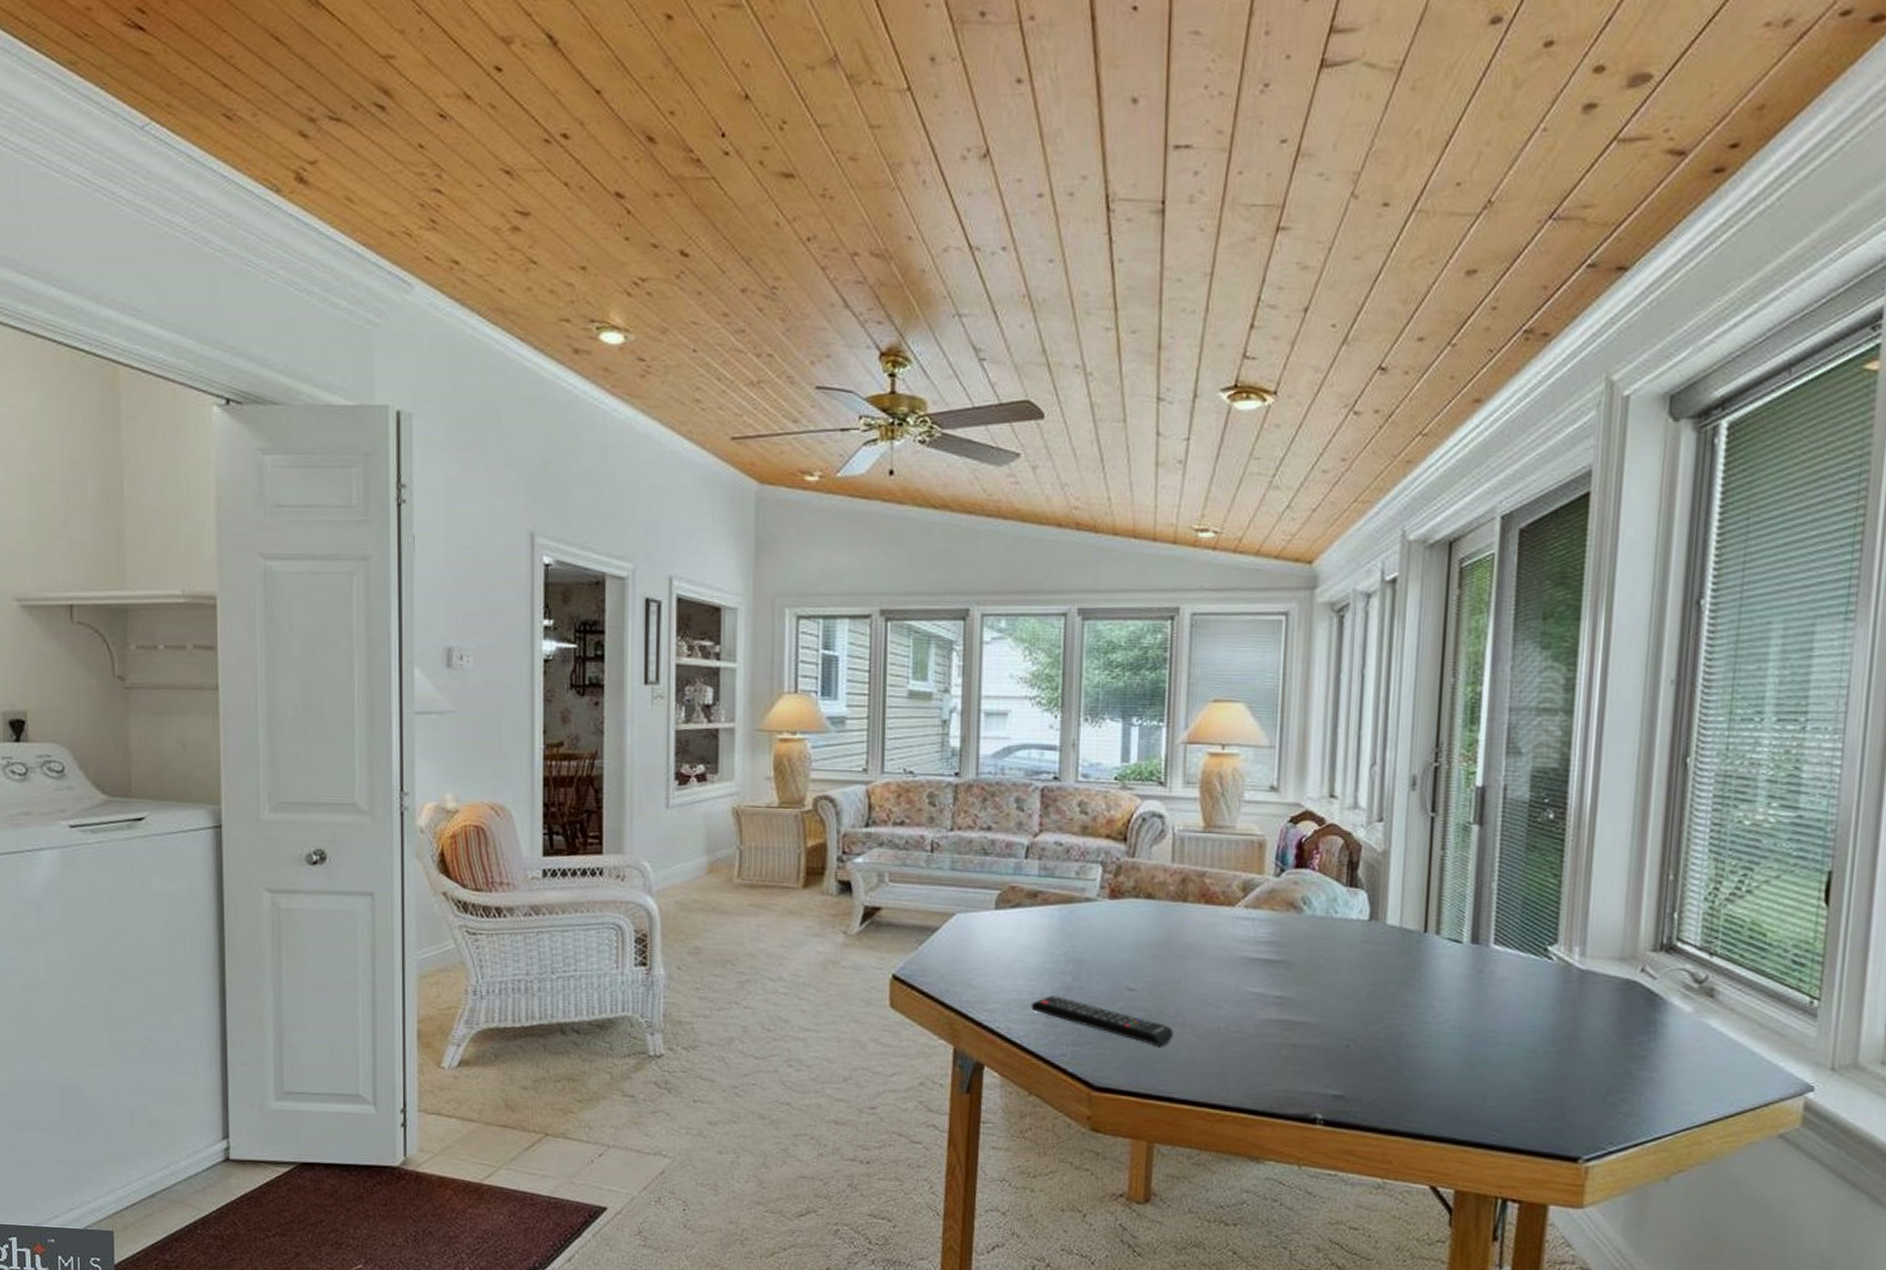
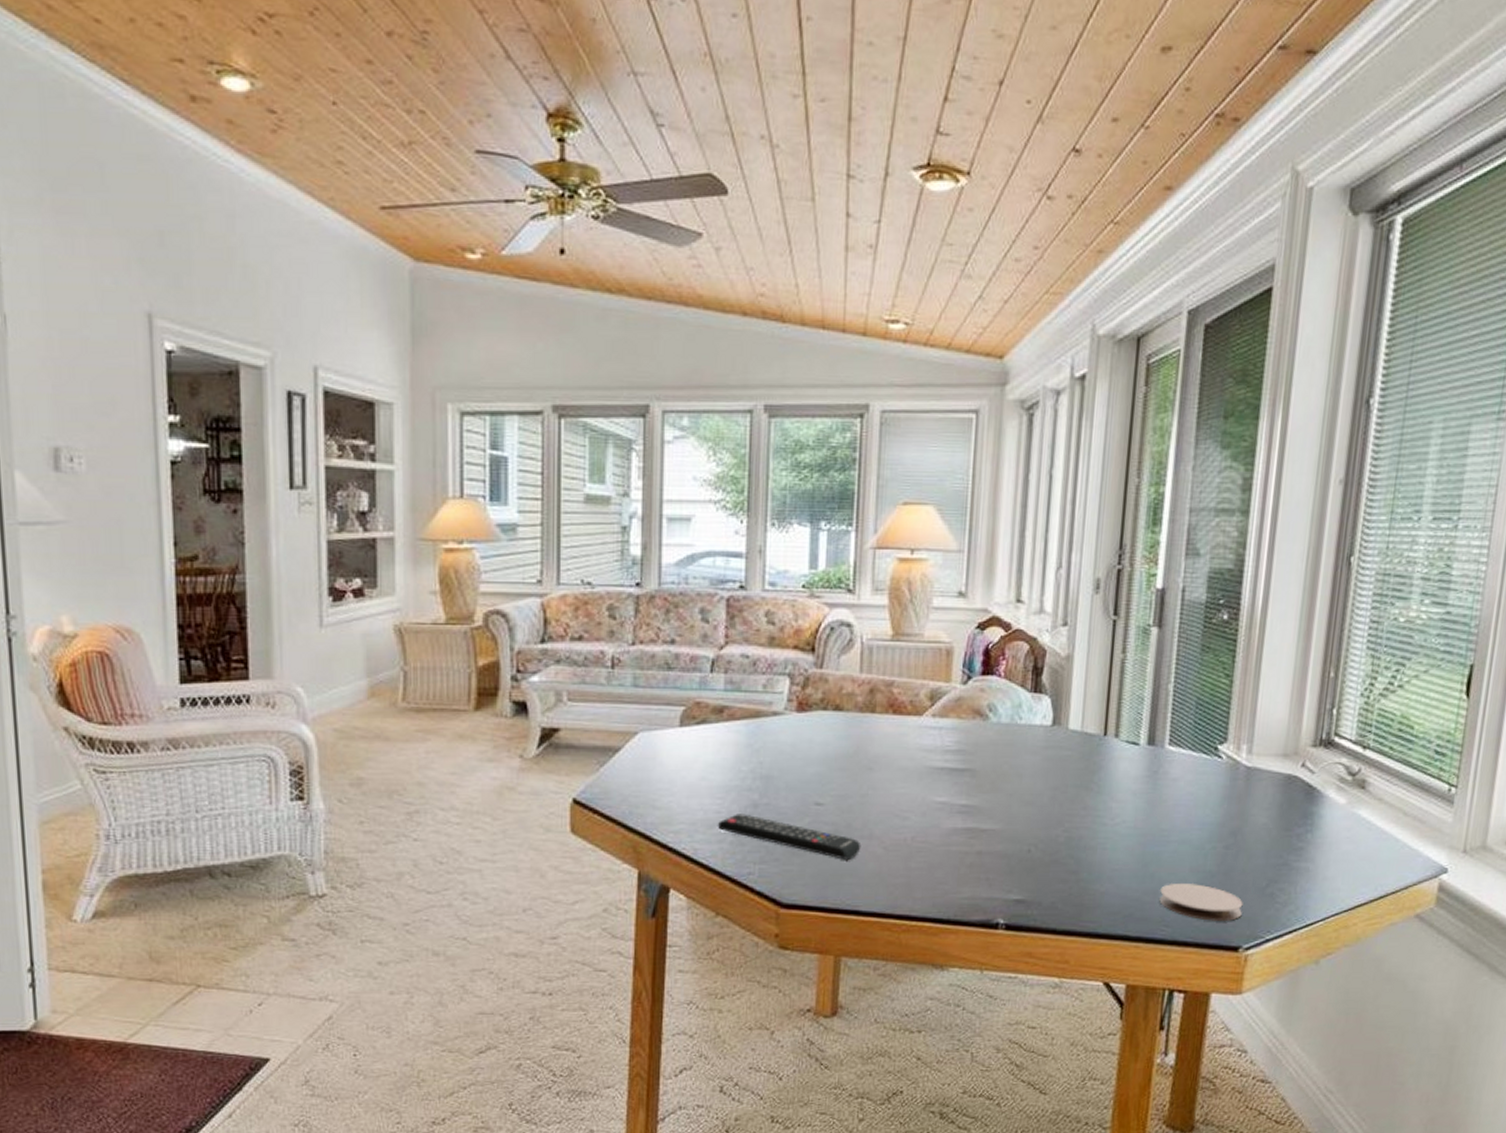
coaster: none [1488,1086,1581,1130] -> present [1159,882,1243,921]

